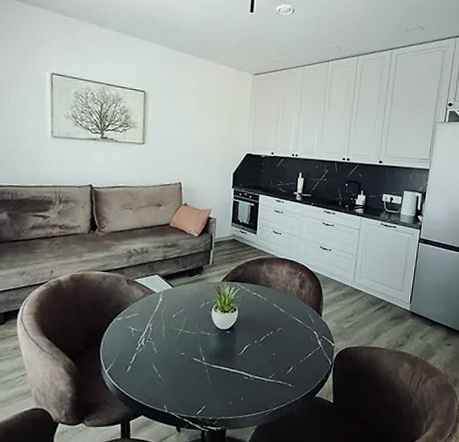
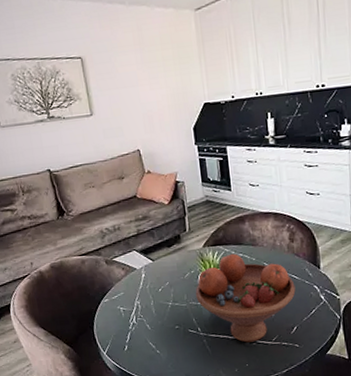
fruit bowl: none [206,291,298,377] -> present [195,253,296,343]

